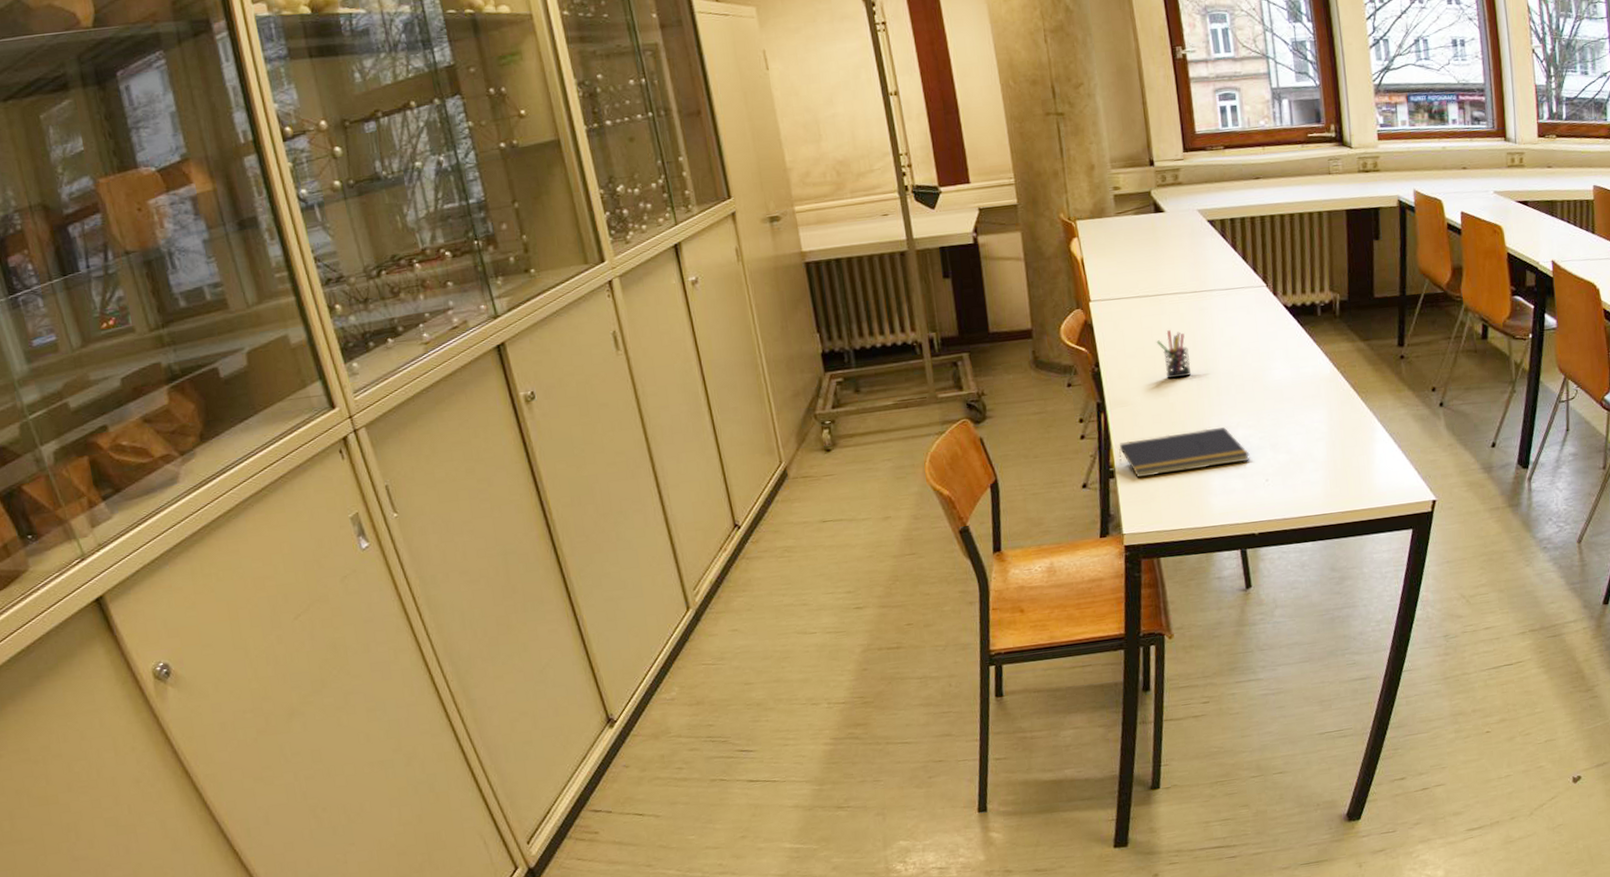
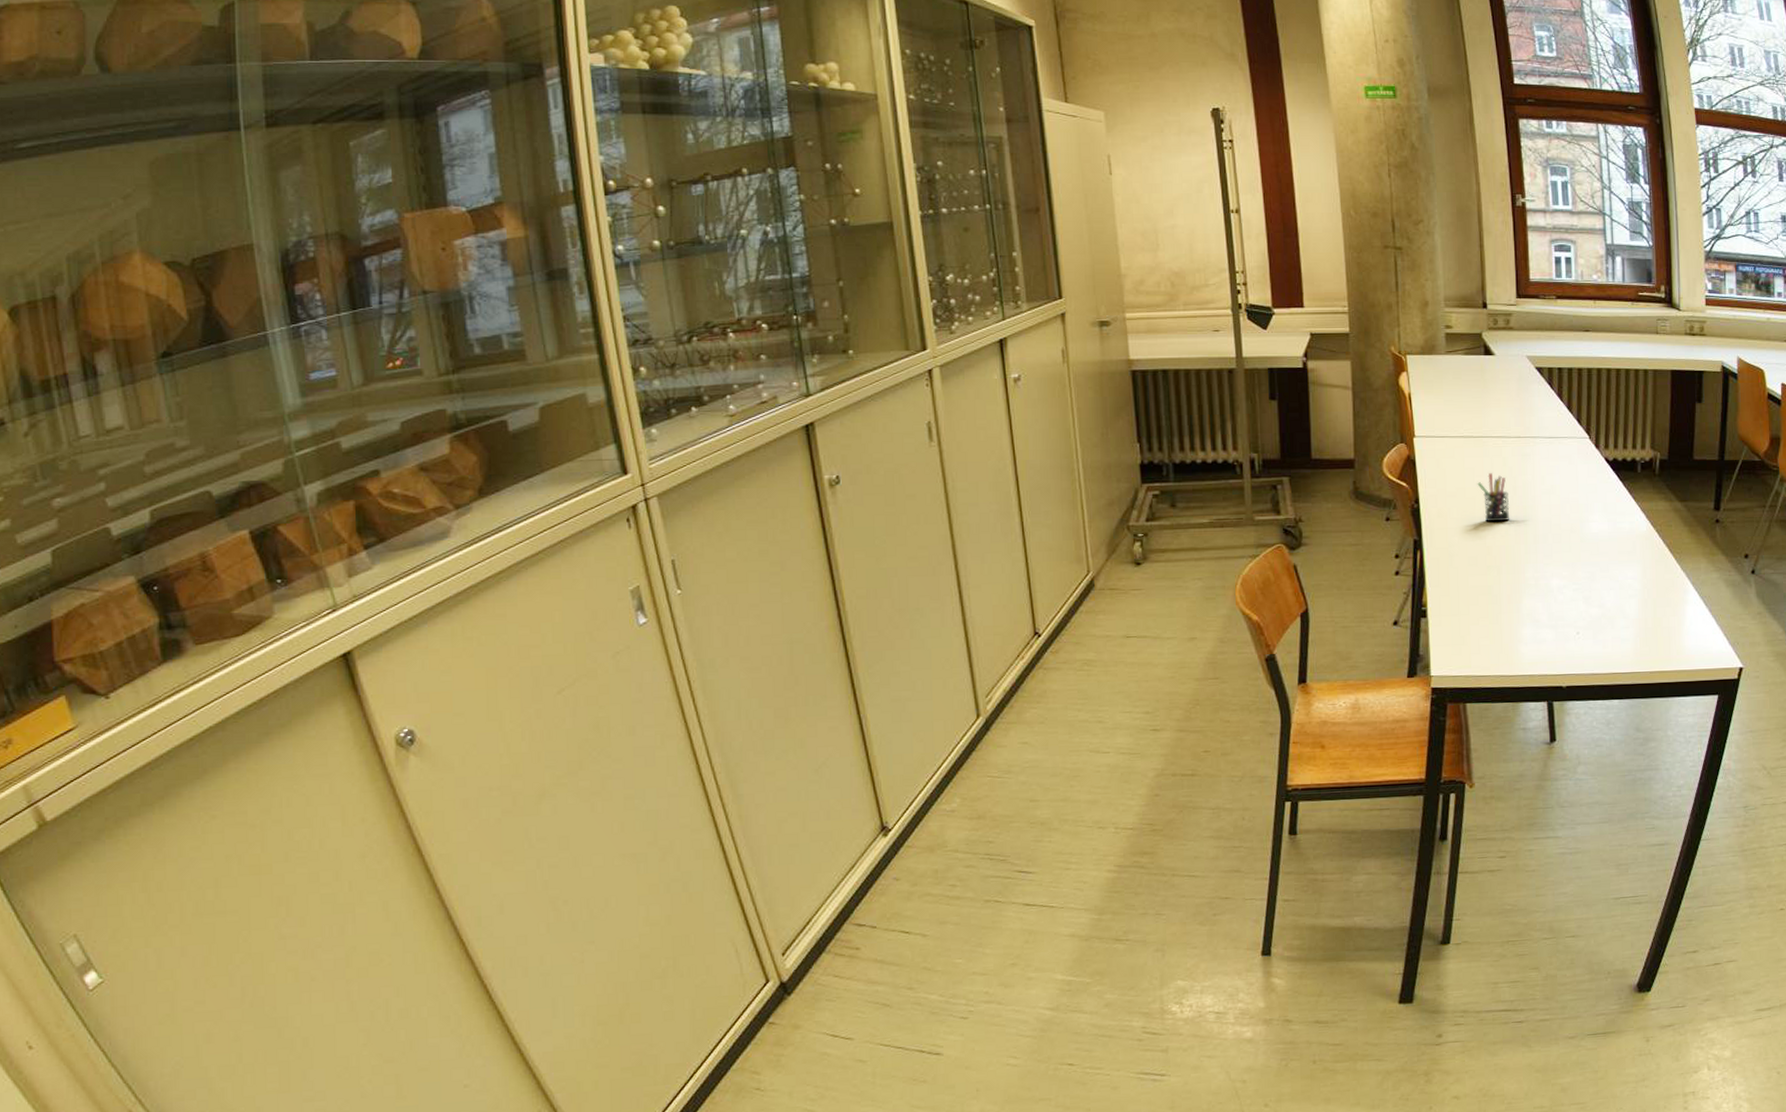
notepad: present [1119,427,1250,477] -> none [1432,575,1563,619]

